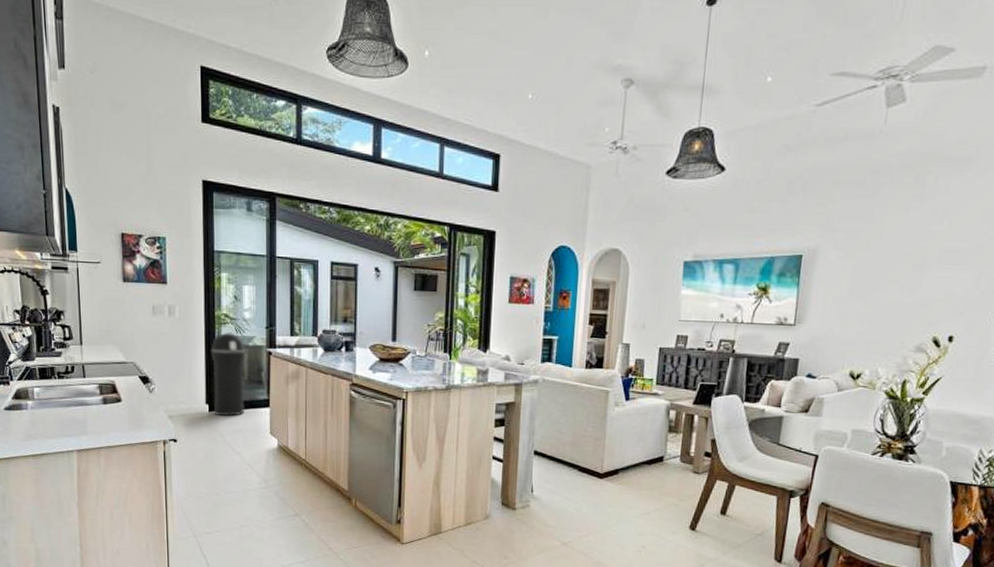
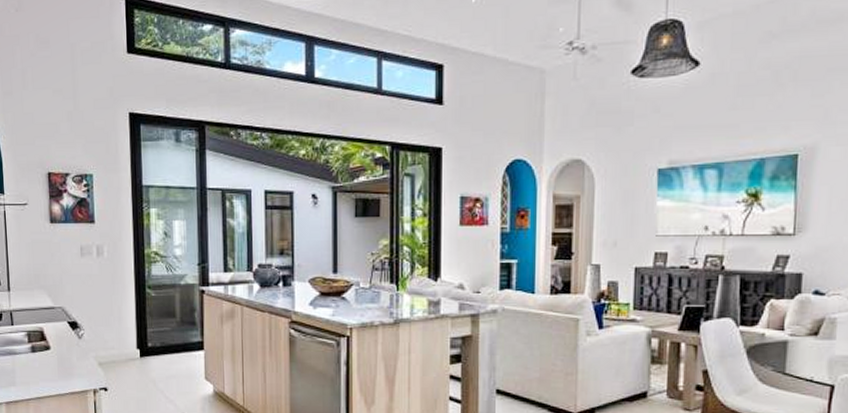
trash can: present [211,332,246,416] -> none [141,271,178,361]

